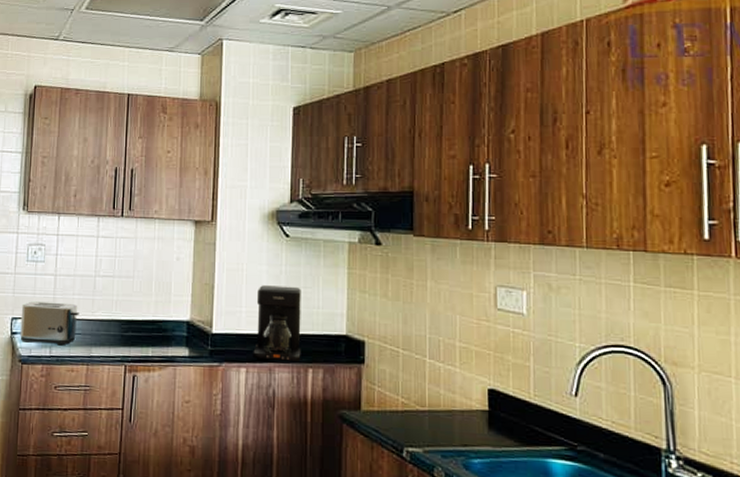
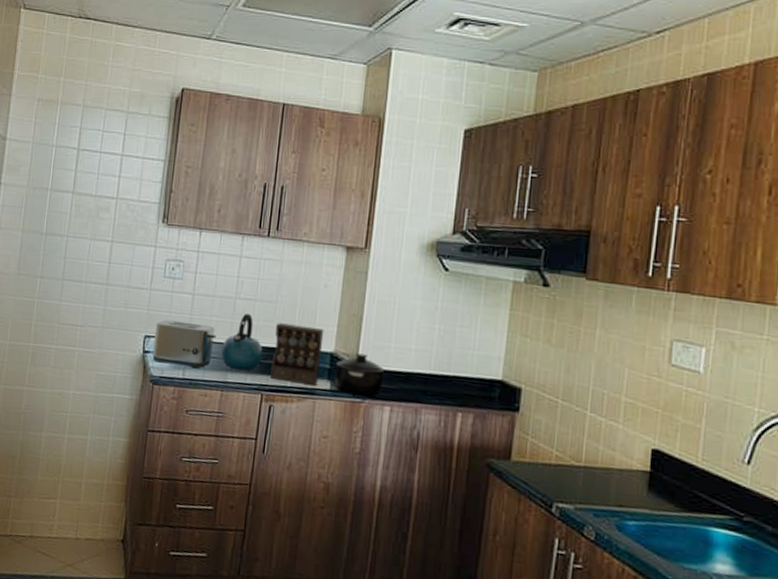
kettle: none [85,290,124,344] -> present [221,314,263,371]
spice rack: none [132,296,180,353] -> present [270,323,324,385]
saucepan: none [192,320,238,360] -> present [334,353,385,397]
coffee maker: present [253,285,301,363] -> none [399,320,457,406]

